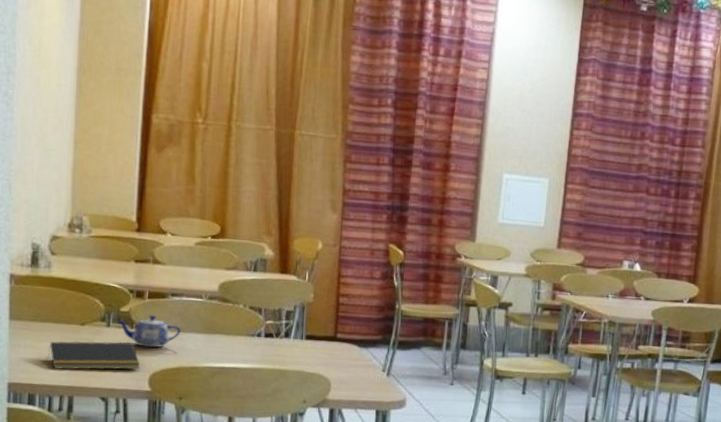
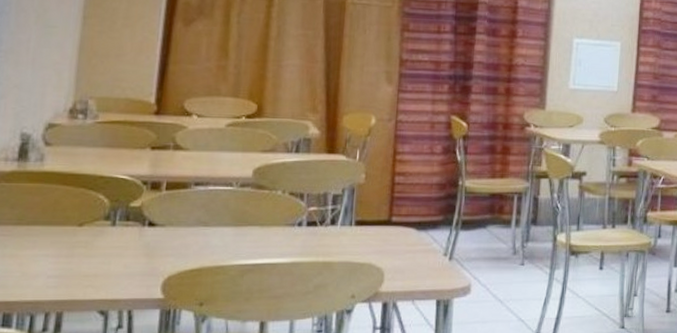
notepad: present [48,341,140,370] -> none [32,243,152,282]
teapot: present [117,315,181,348] -> none [125,209,206,247]

